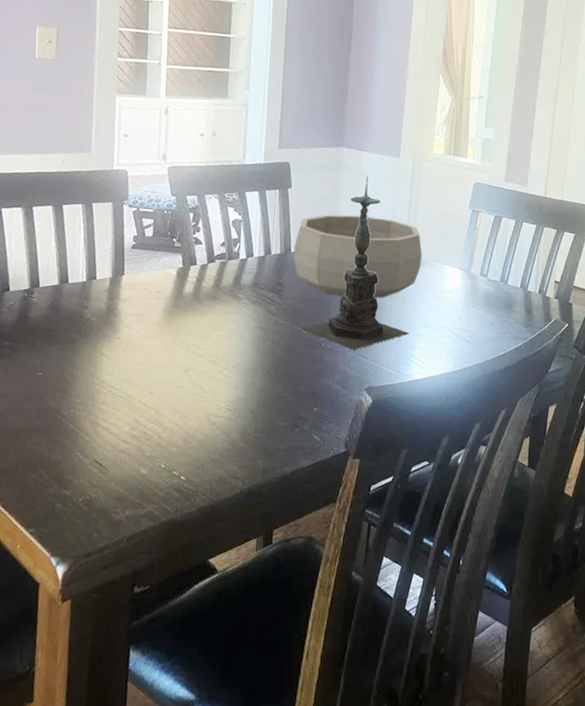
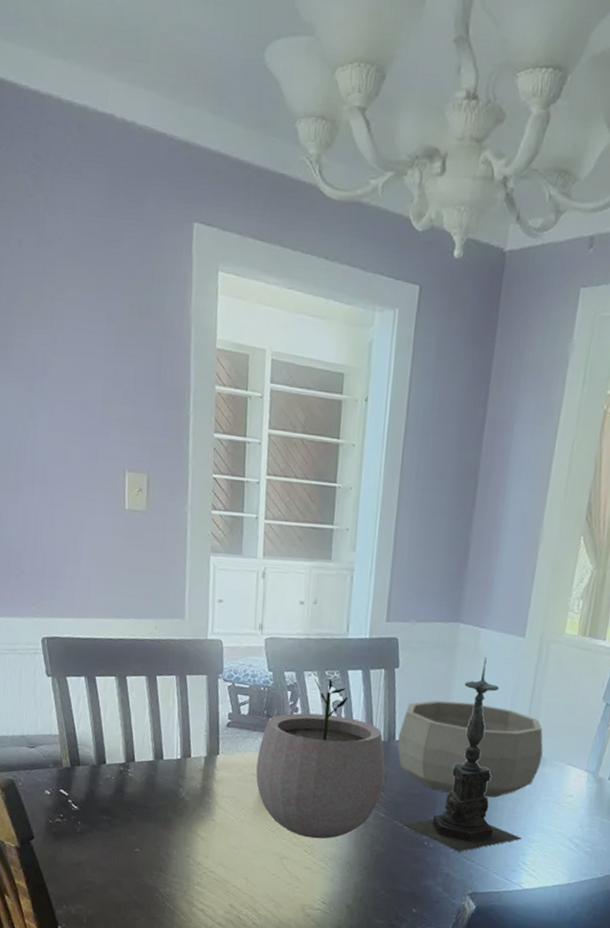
plant pot: none [160,200,284,349] -> present [256,678,386,839]

